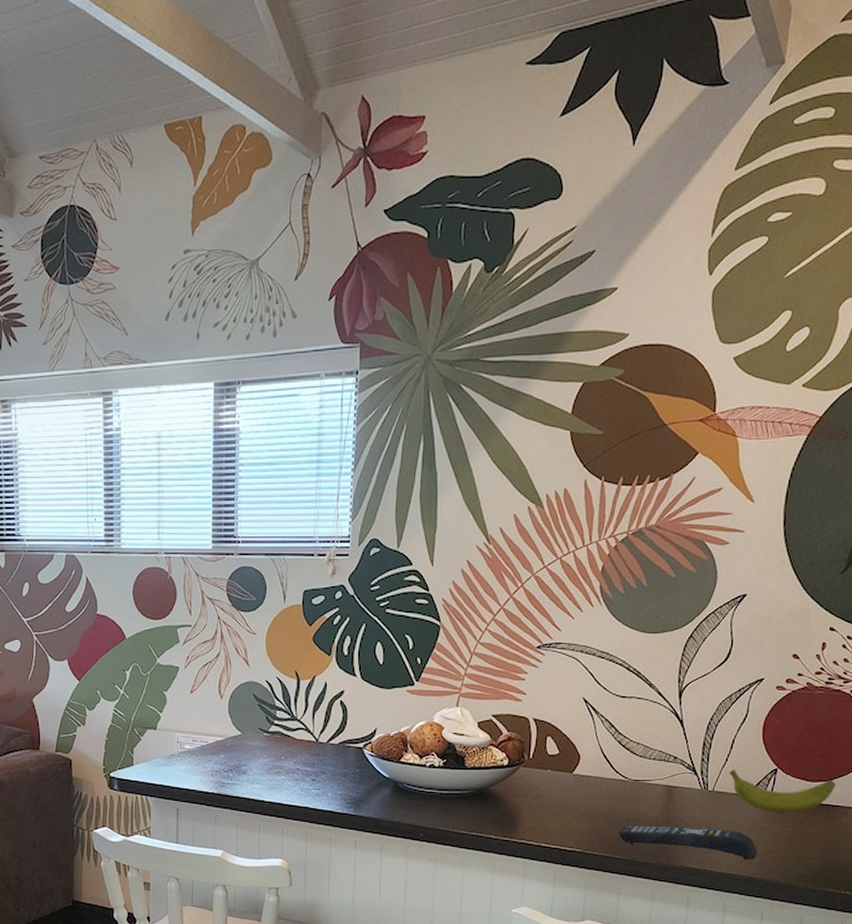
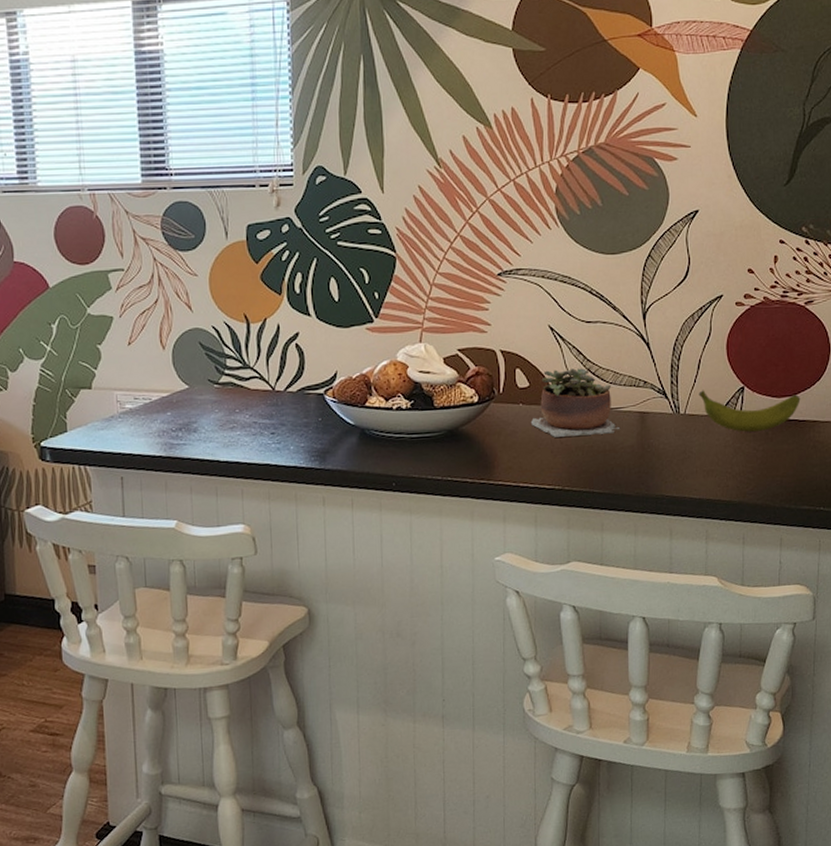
succulent plant: none [557,740,645,804] -> present [530,368,619,437]
remote control: present [618,825,758,860] -> none [596,453,734,484]

